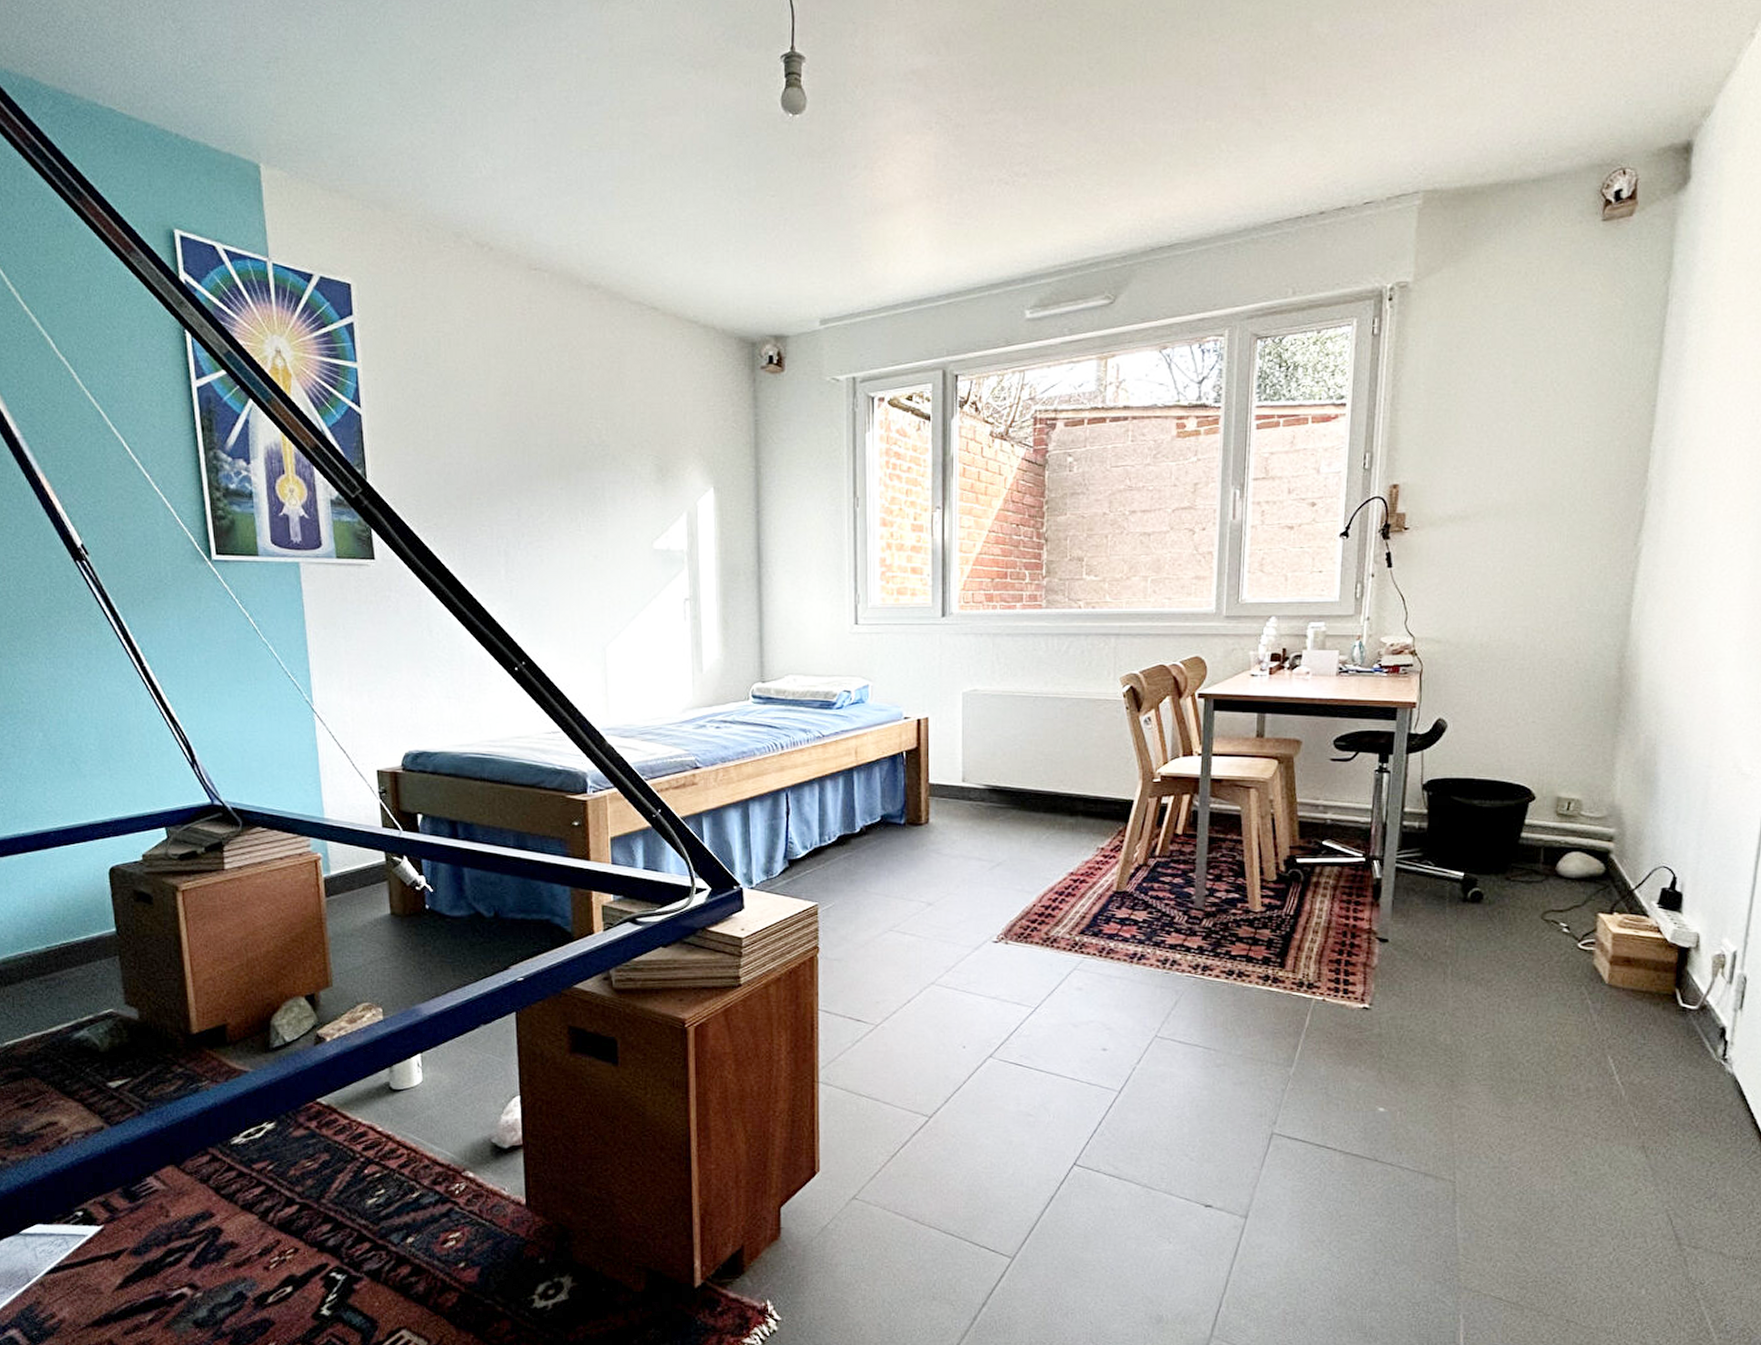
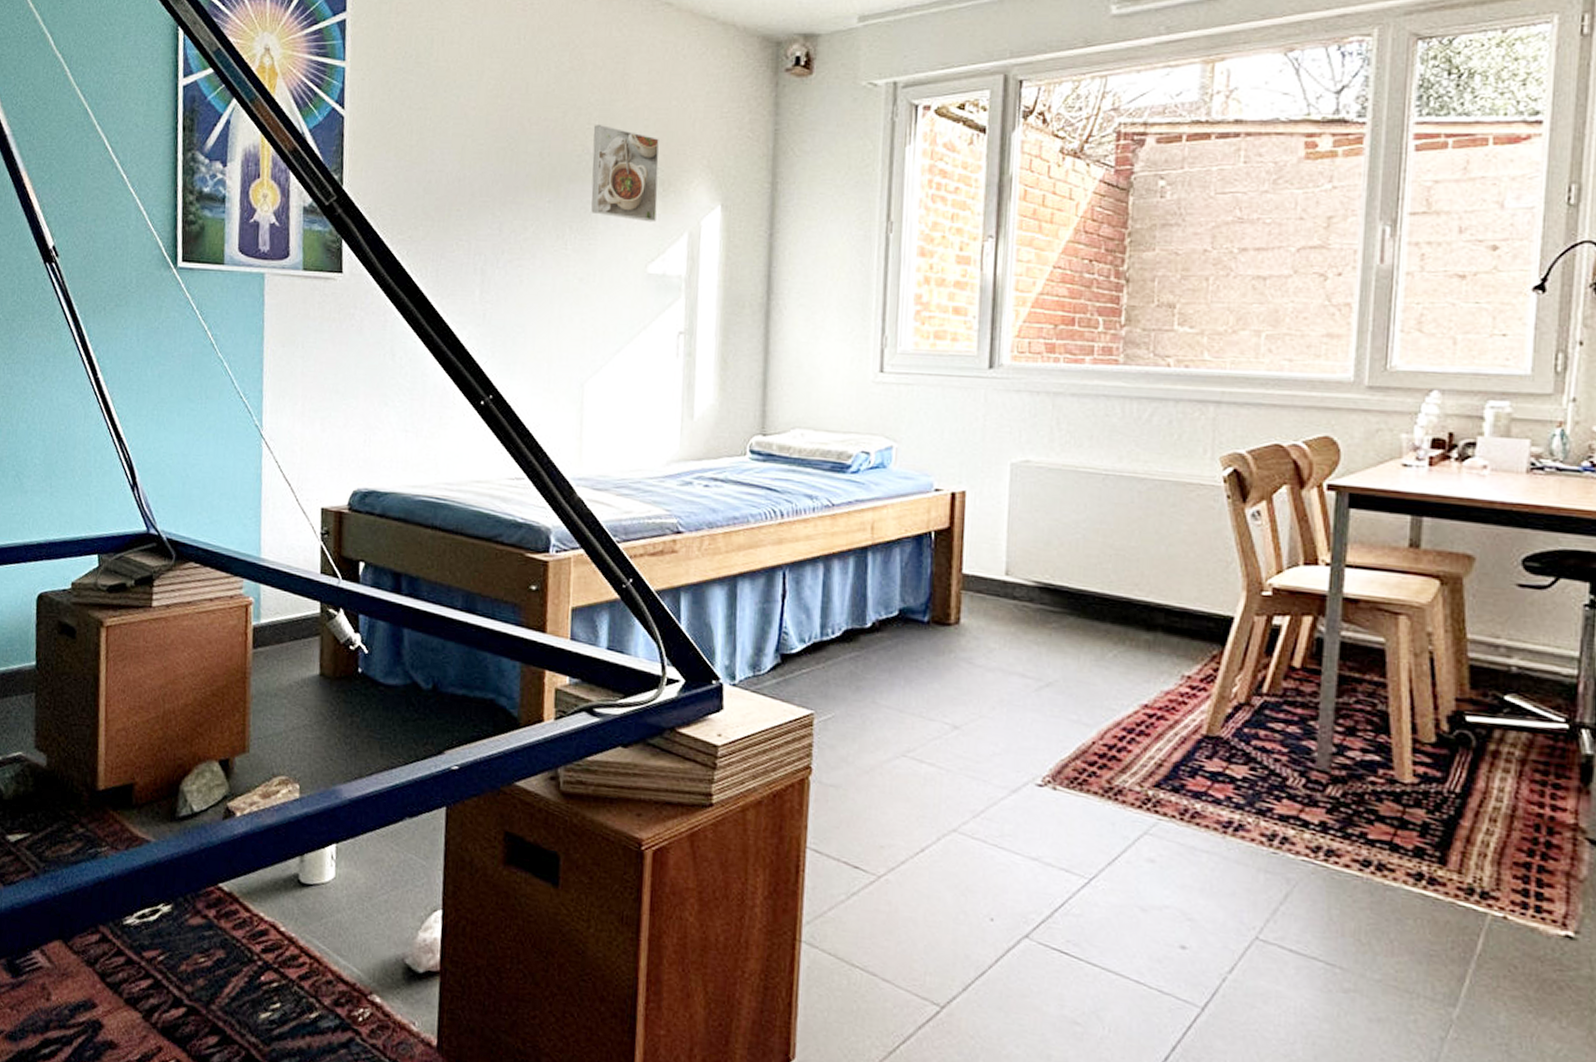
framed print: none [596,419,658,504] -> present [591,125,659,223]

